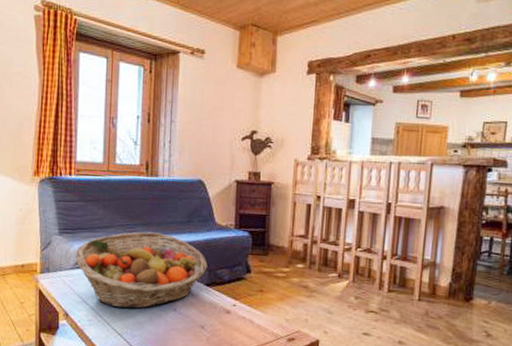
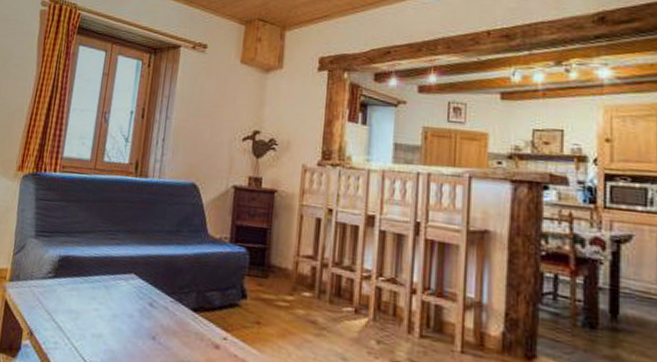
fruit basket: present [75,232,208,309] -> none [49,239,196,334]

